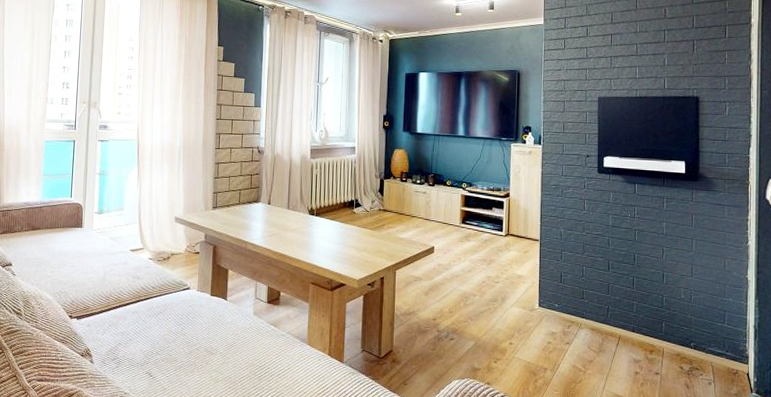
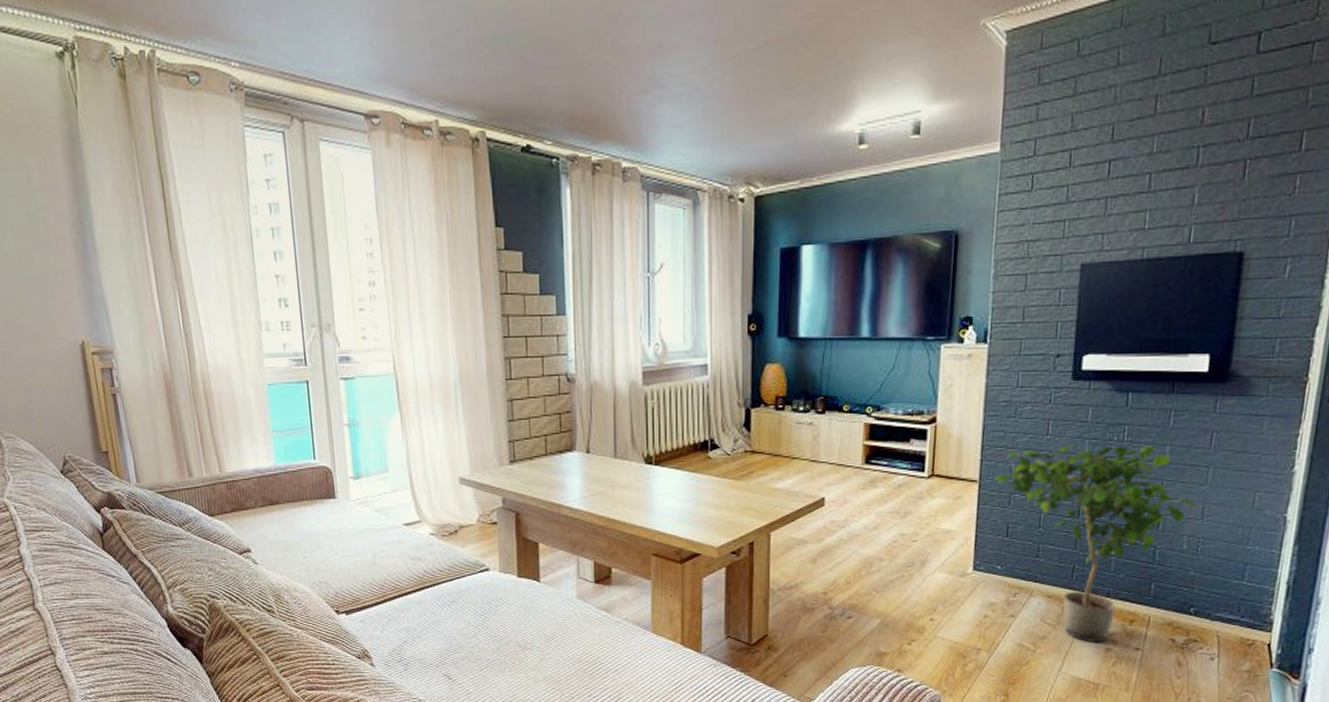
potted plant: none [550,218,688,368] -> present [993,445,1198,643]

